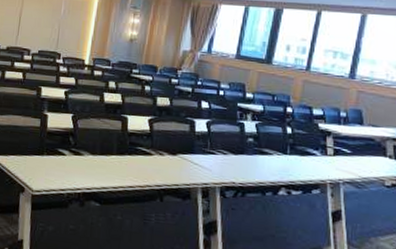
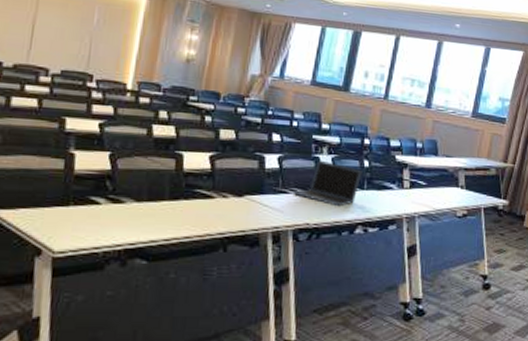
laptop: none [220,125,286,169] -> present [292,160,363,207]

